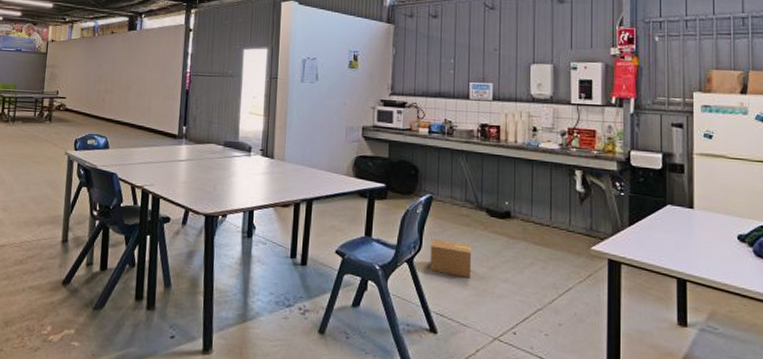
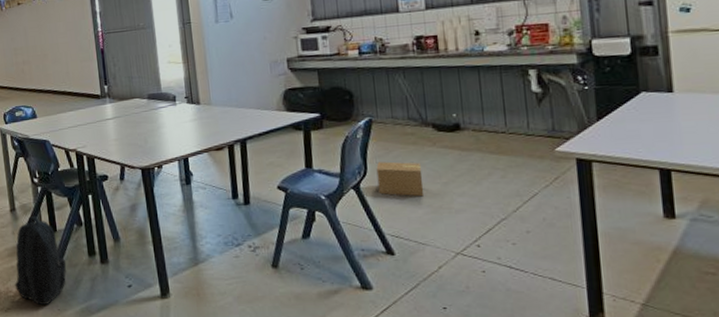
backpack: none [50,249,111,349] -> present [14,215,67,306]

